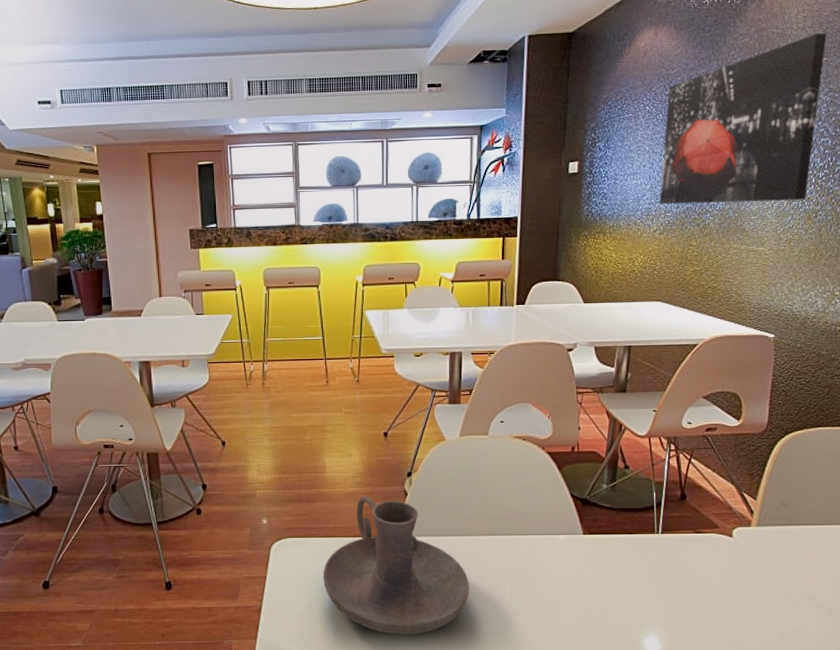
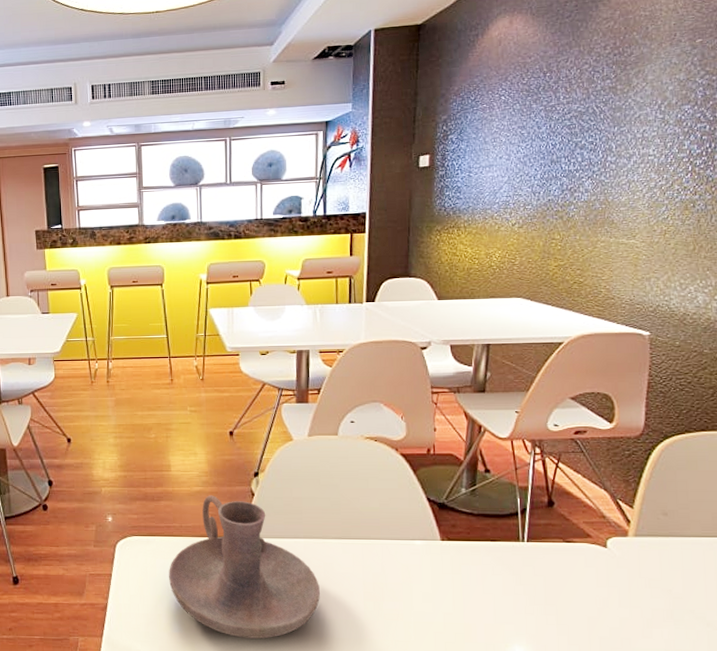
wall art: present [659,33,827,204] -> none [517,13,701,196]

